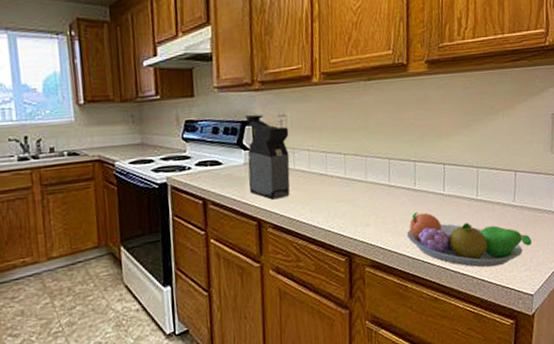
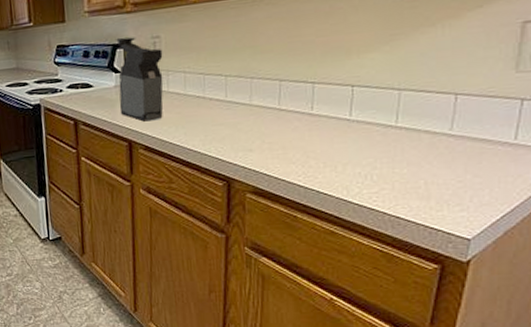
fruit bowl: present [406,212,532,268] -> none [298,139,475,204]

